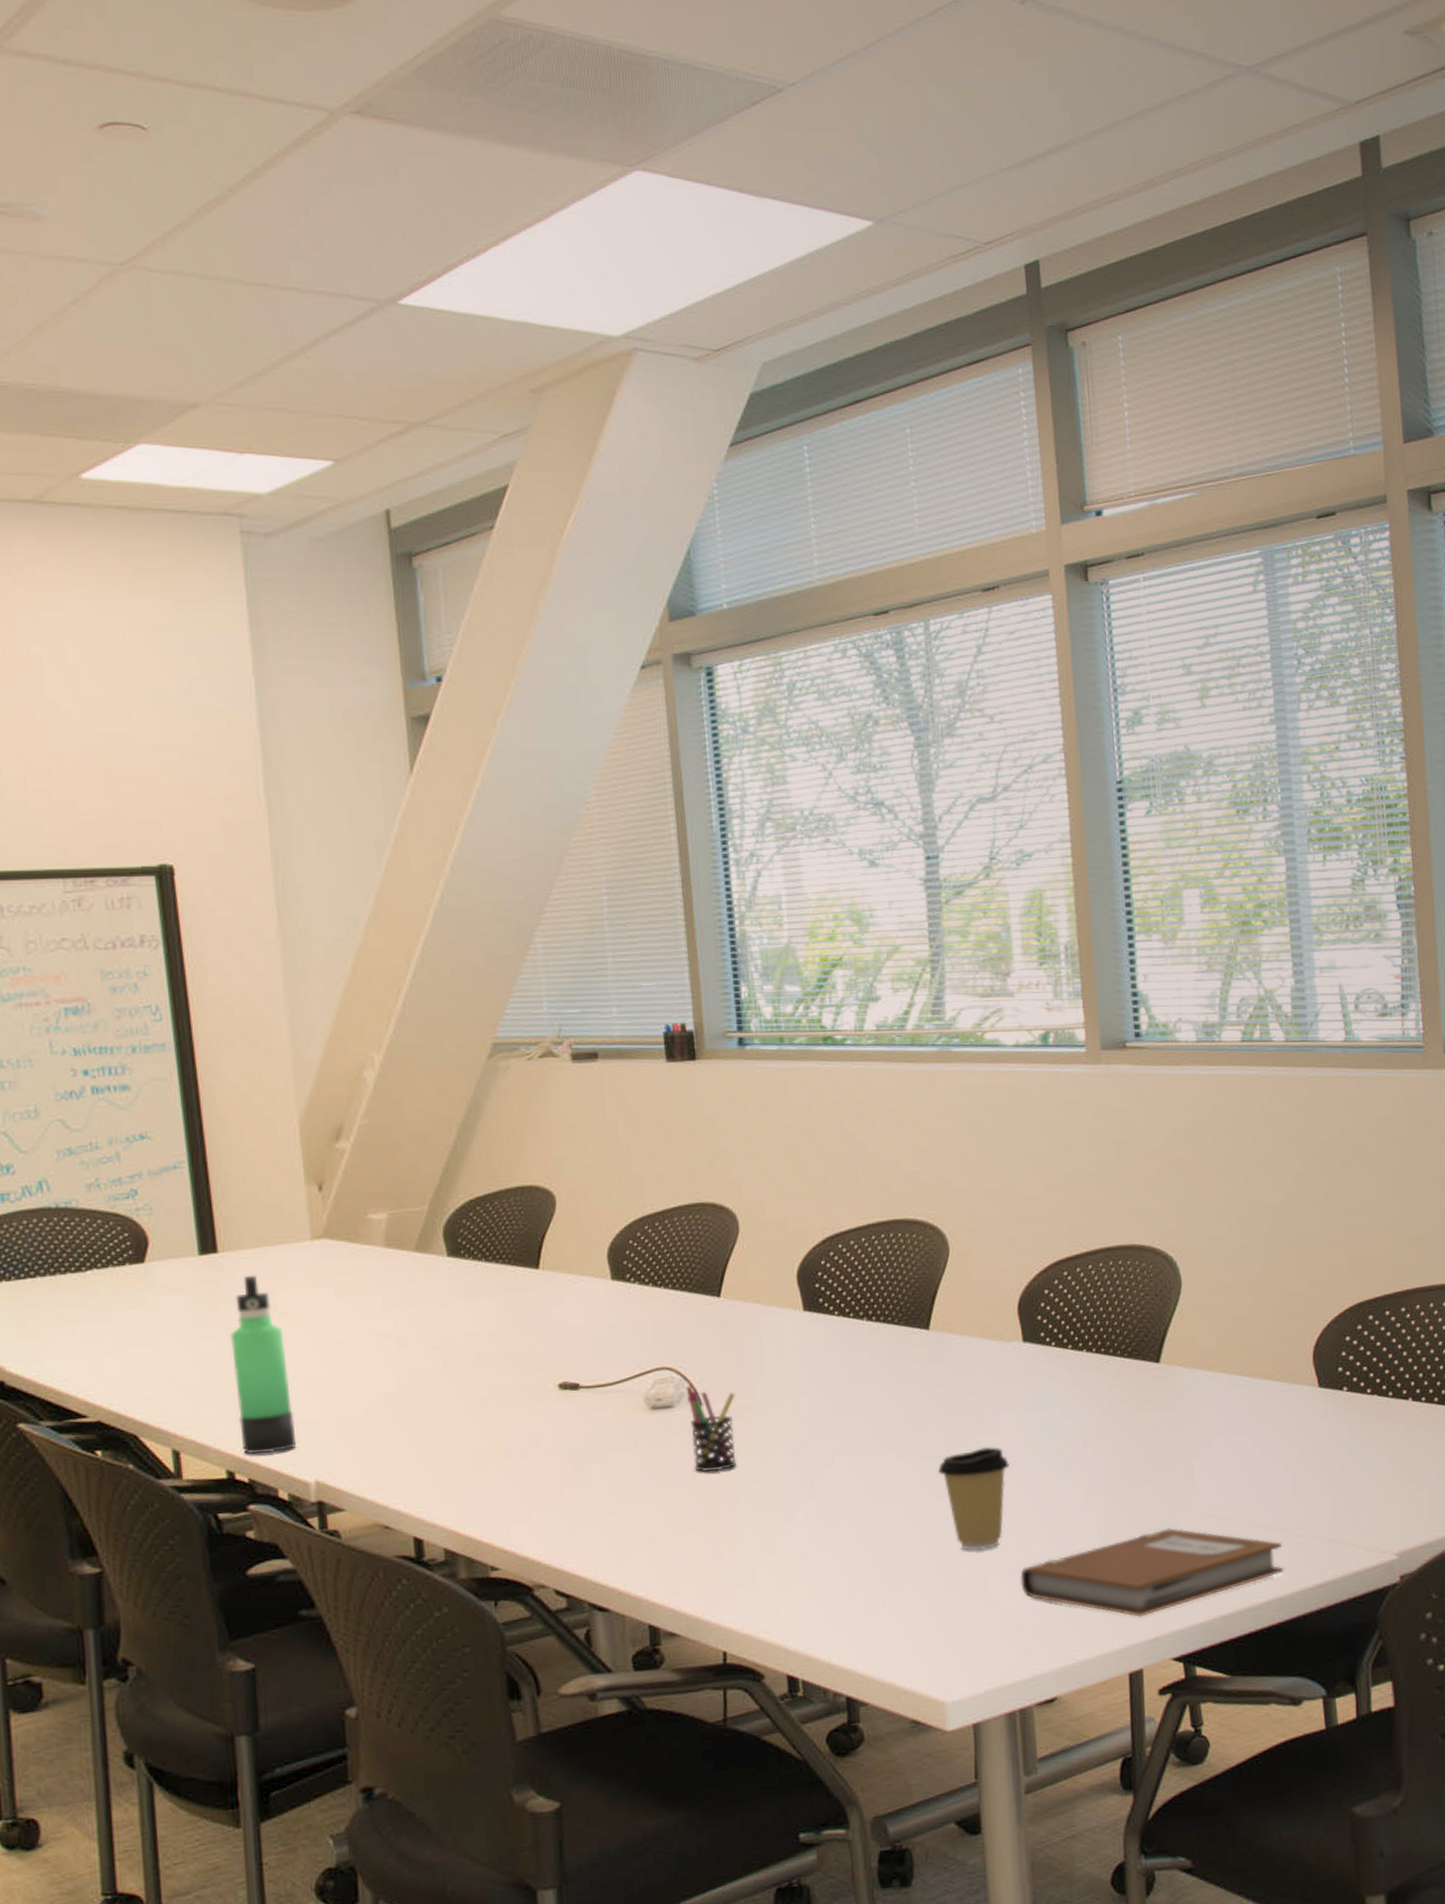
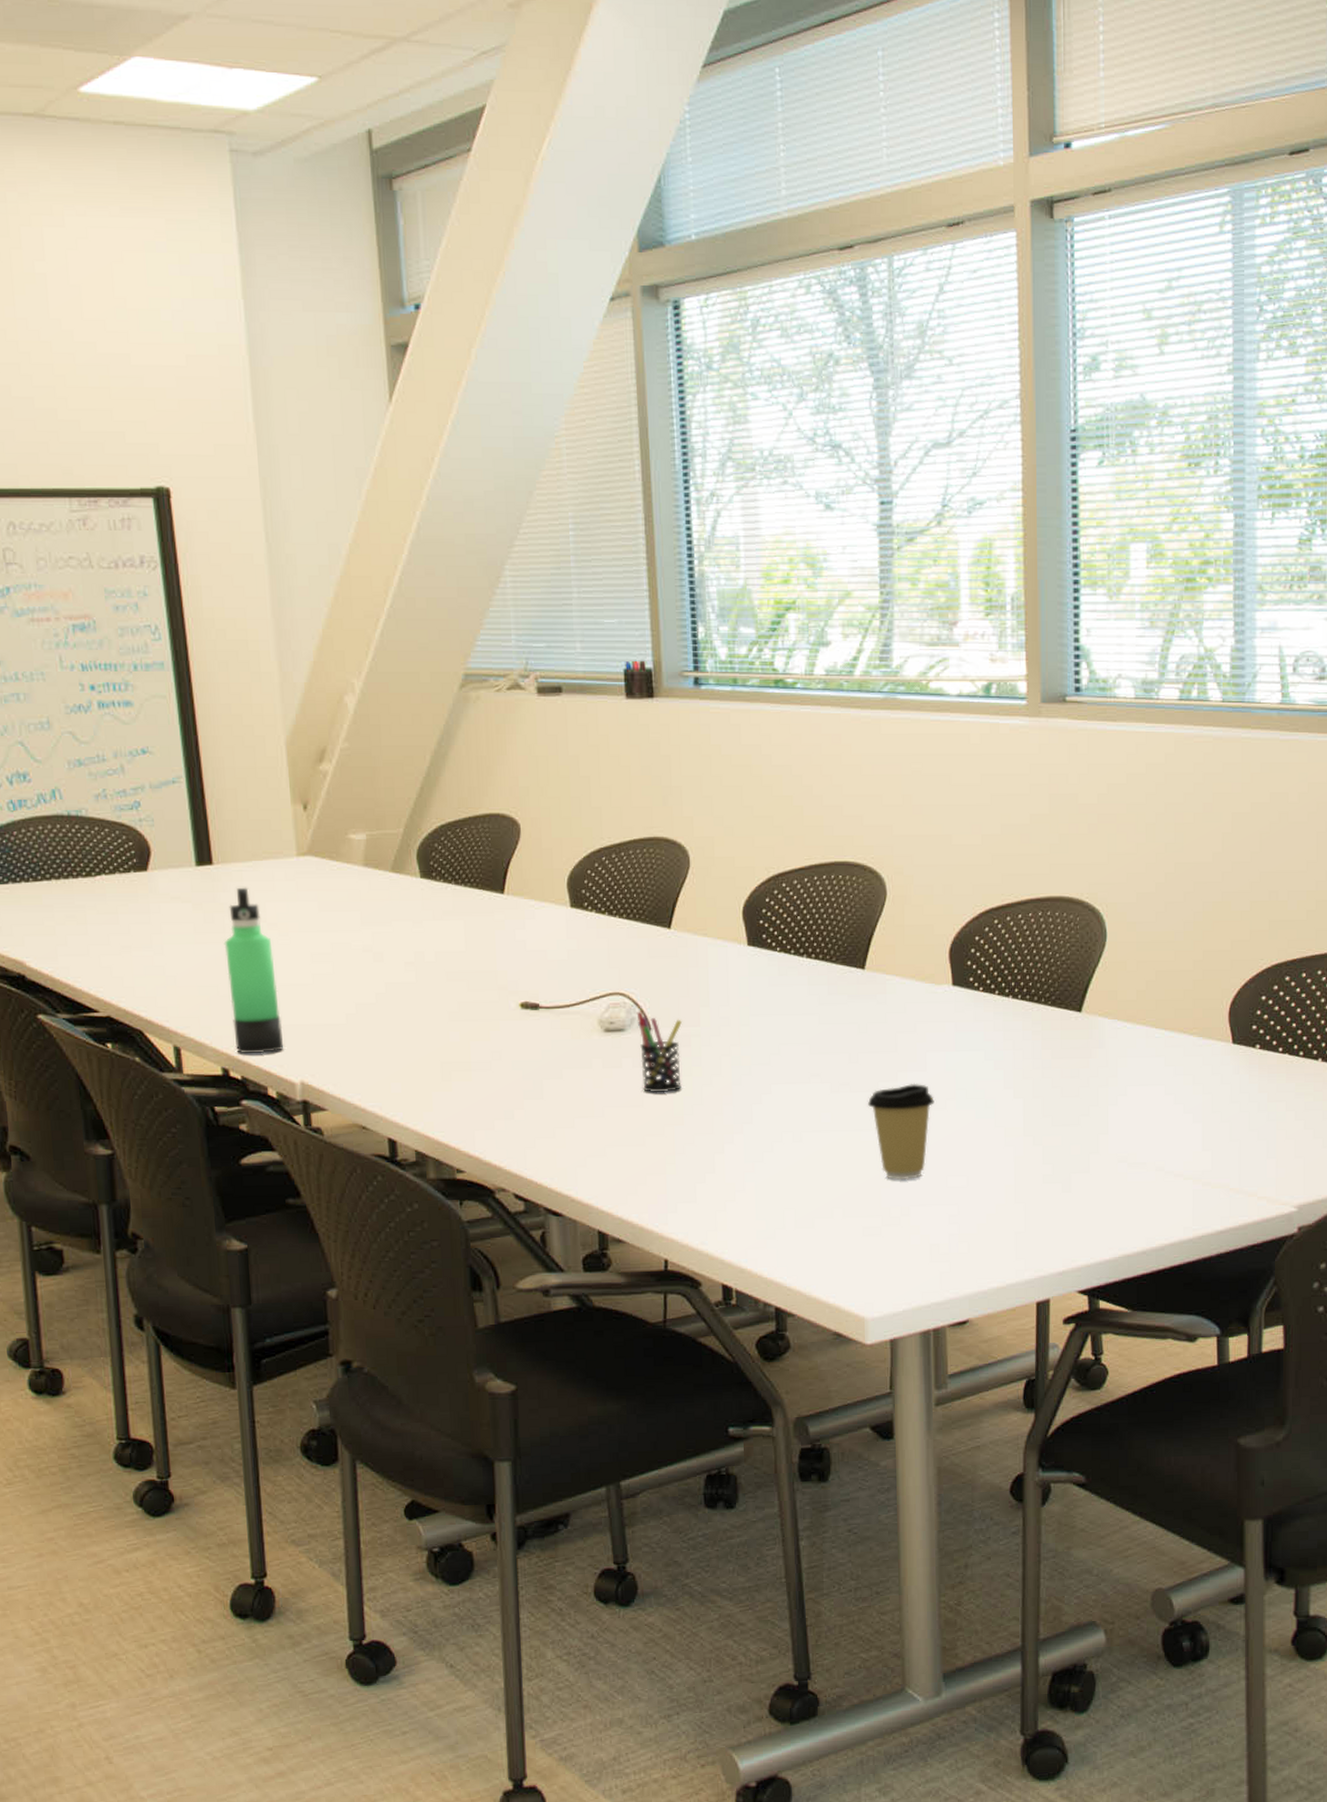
notebook: present [1020,1528,1284,1617] -> none [940,1170,1188,1251]

